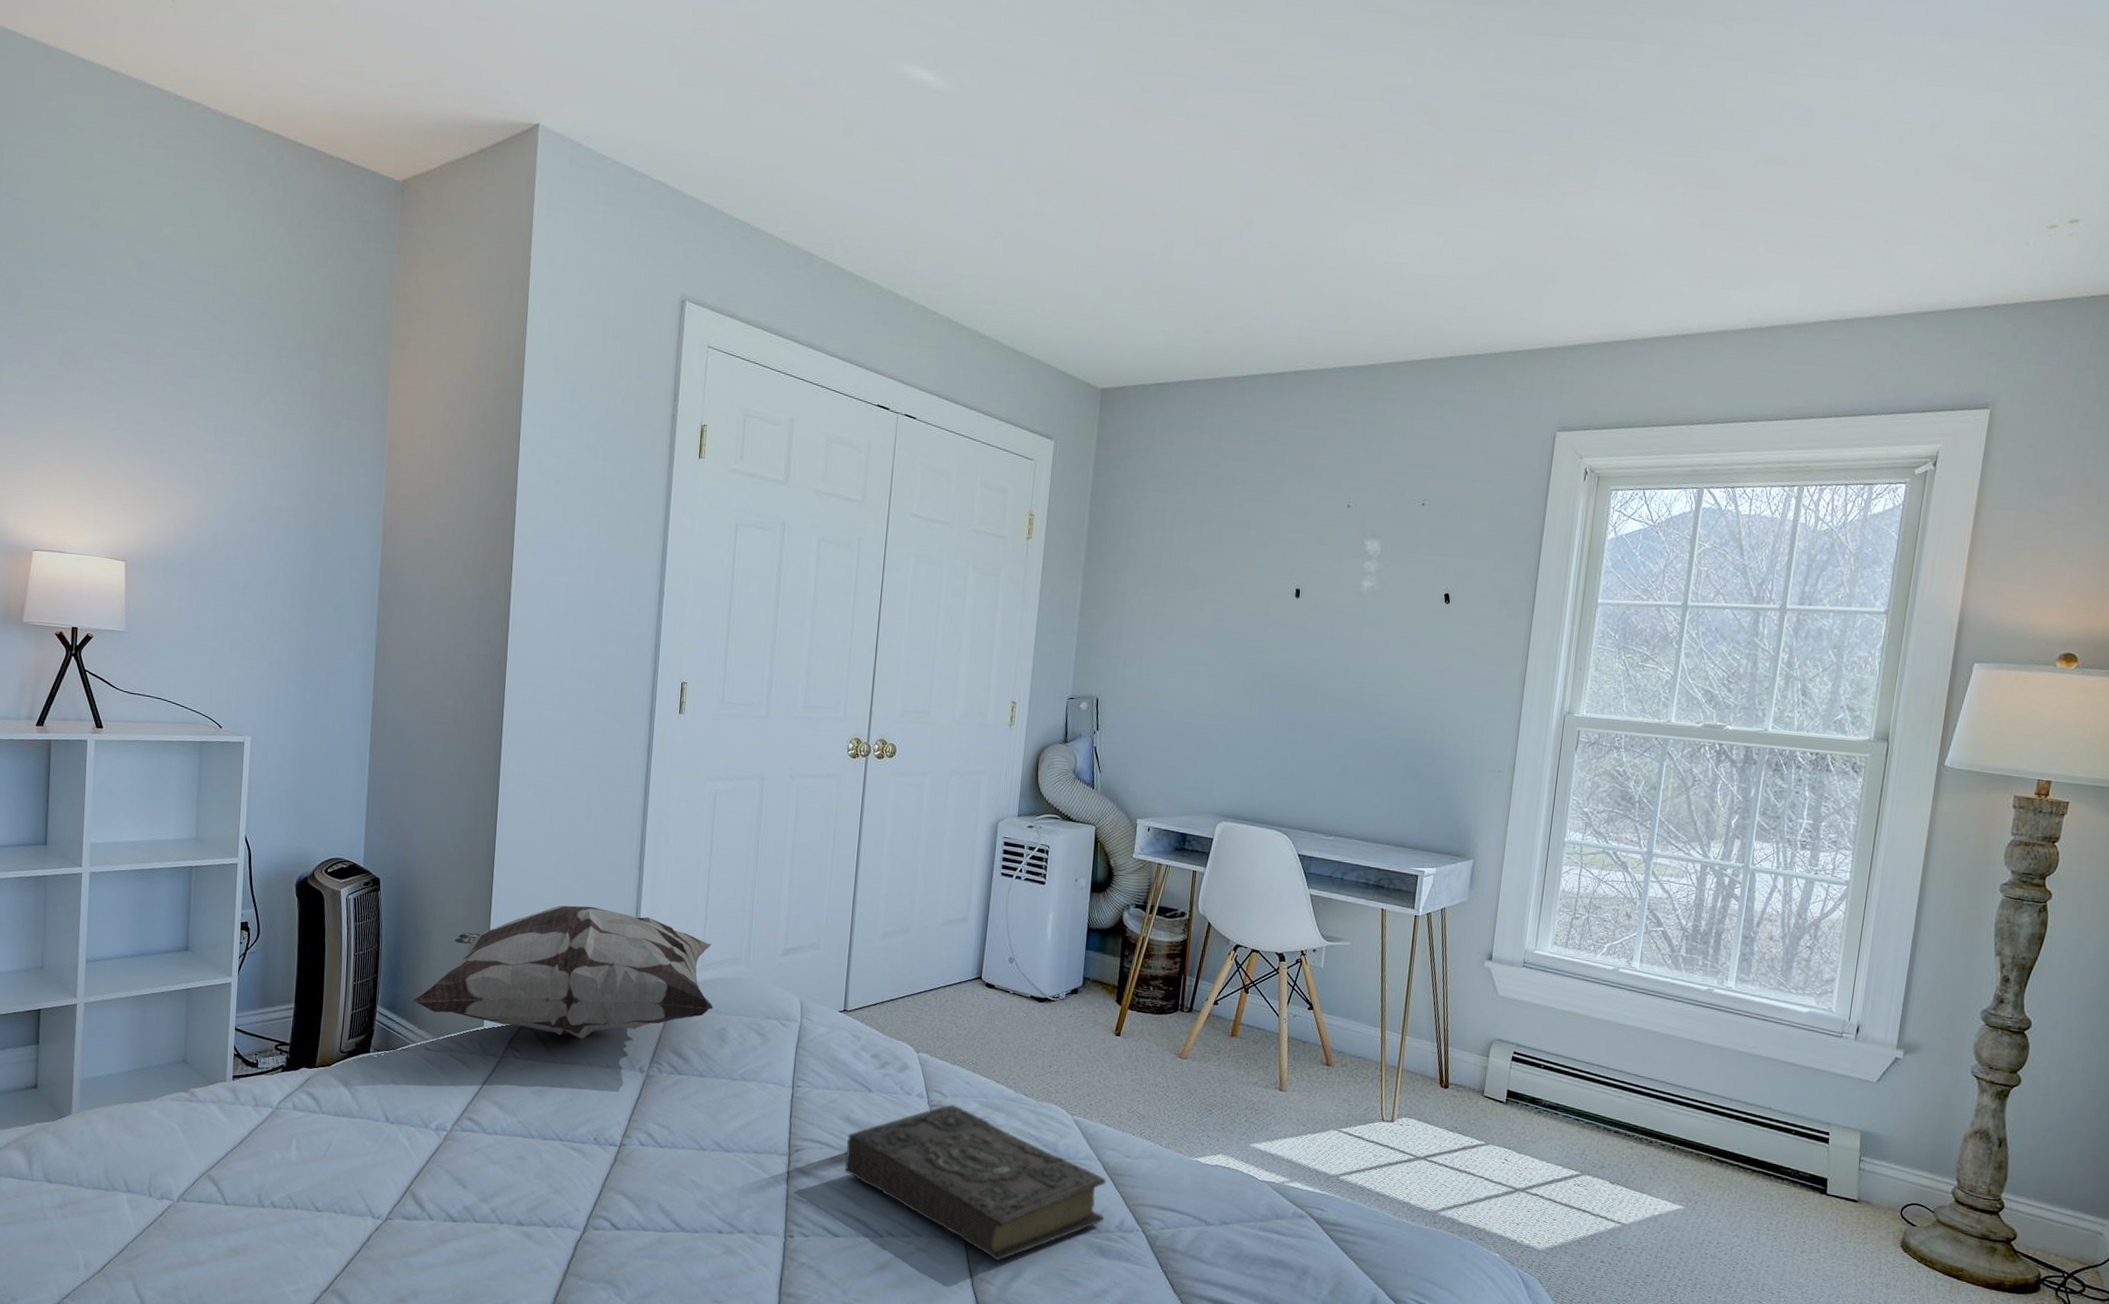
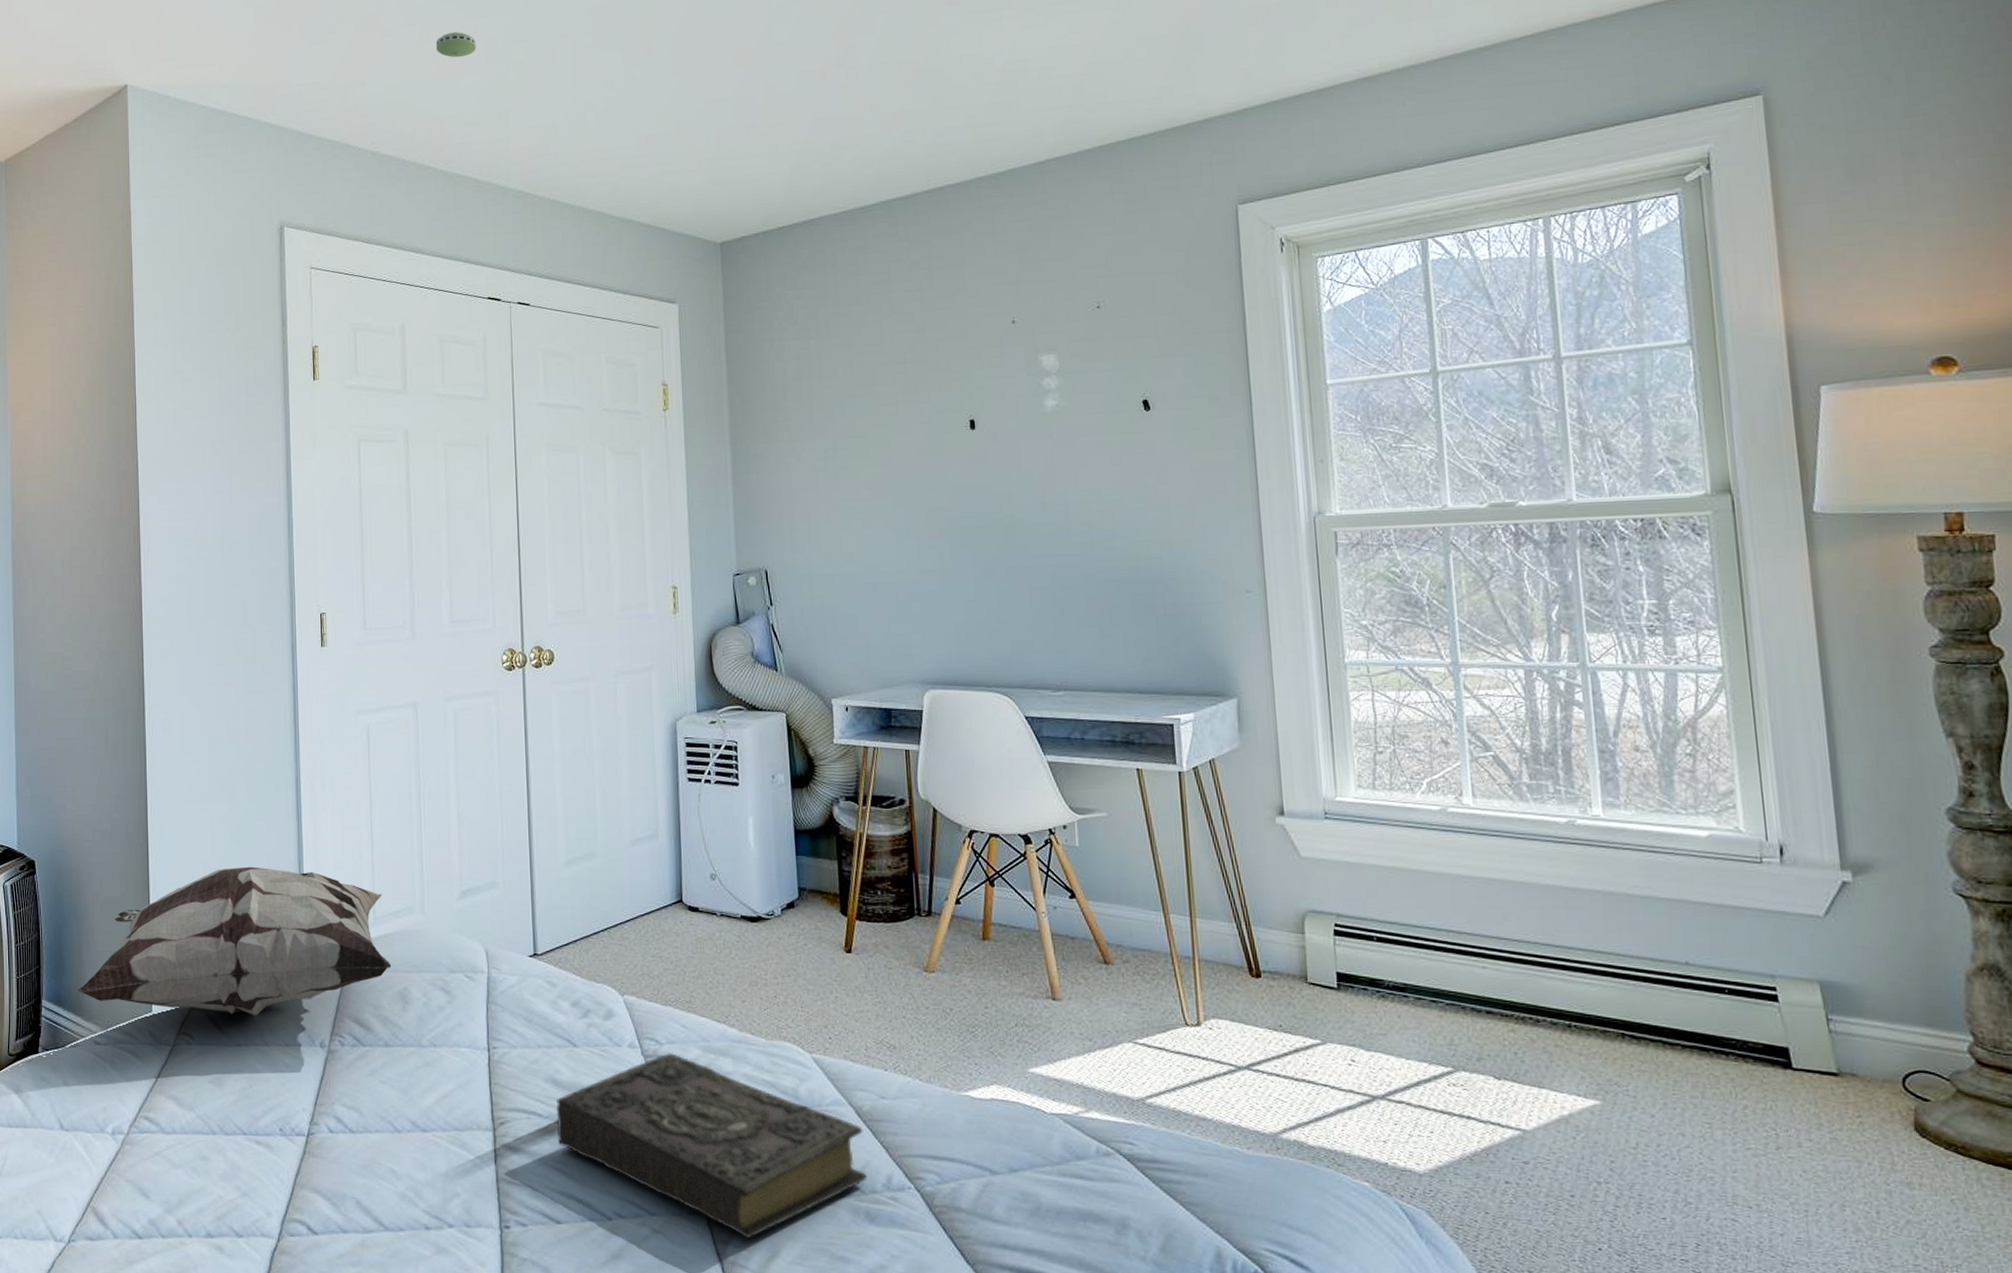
smoke detector: none [857,132,898,161] -> present [435,31,477,58]

